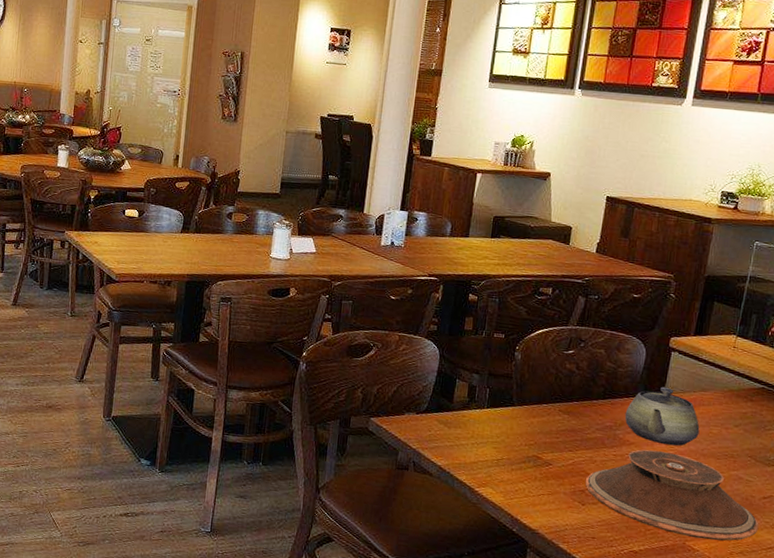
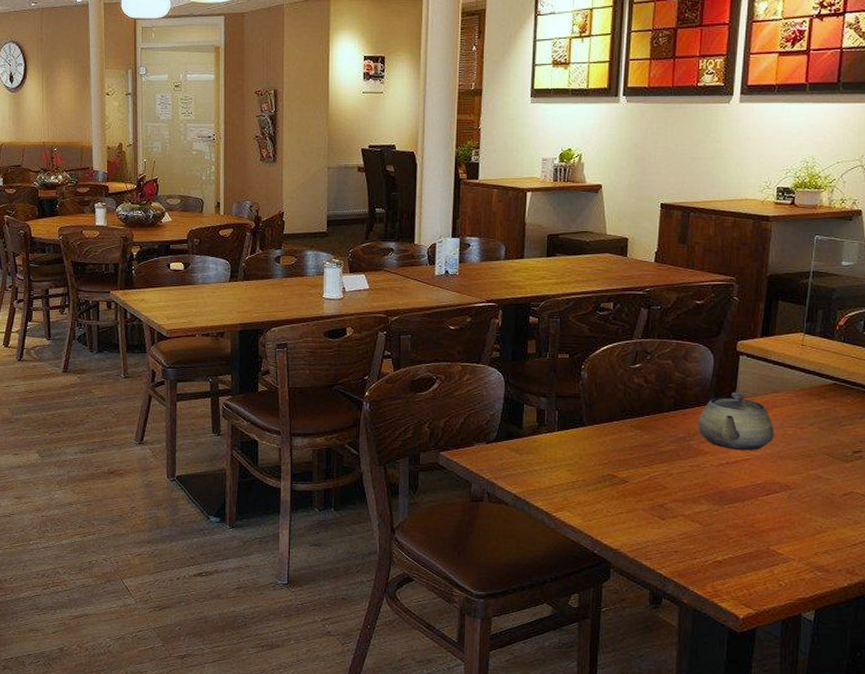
plate: present [585,449,759,541] -> none [663,457,842,543]

